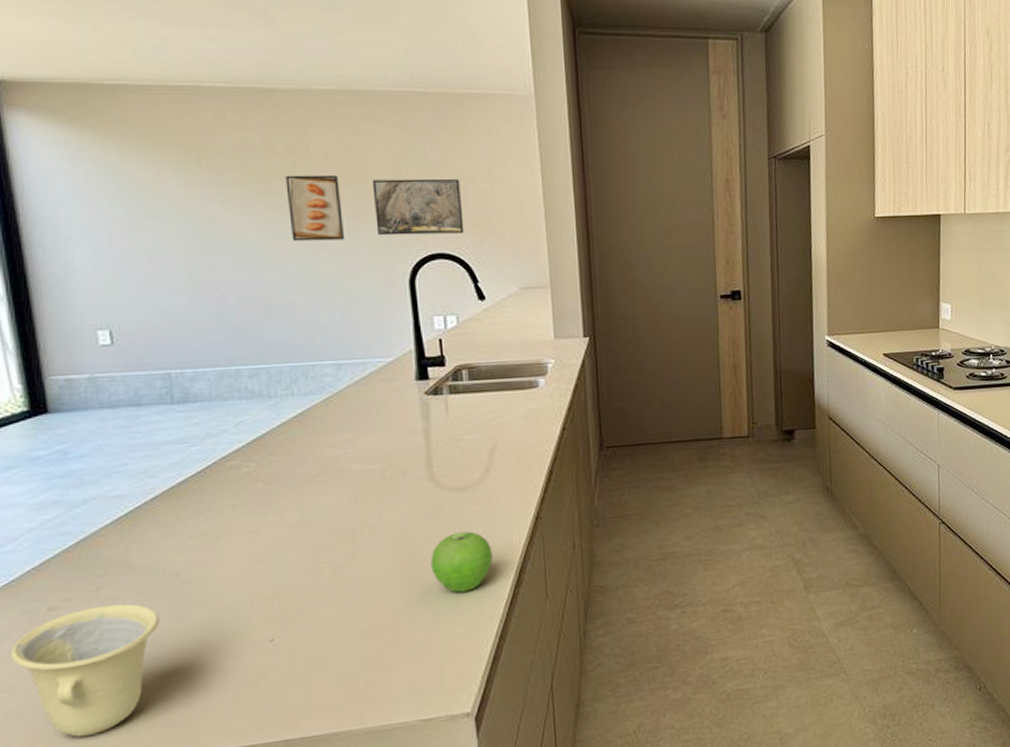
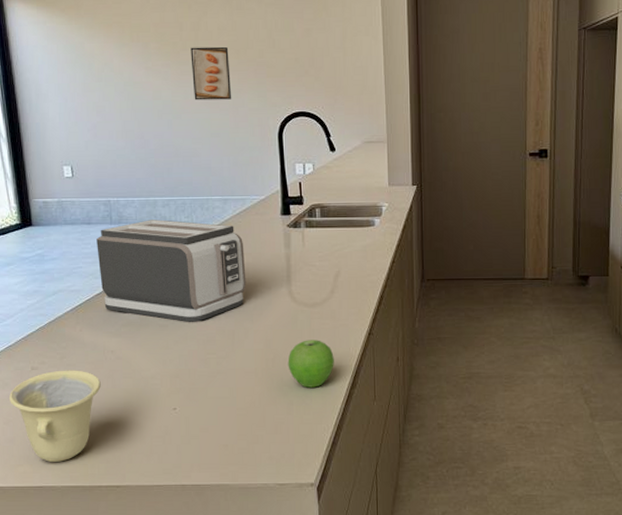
toaster: none [150,394,371,525] -> present [96,219,246,322]
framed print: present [372,178,464,236] -> none [253,49,321,97]

